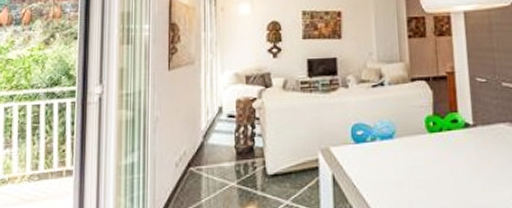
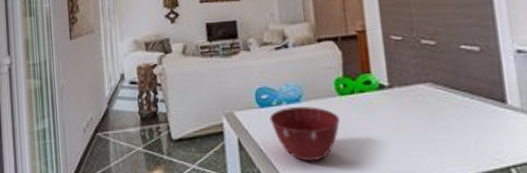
mixing bowl: none [363,143,429,197] -> present [269,107,341,162]

